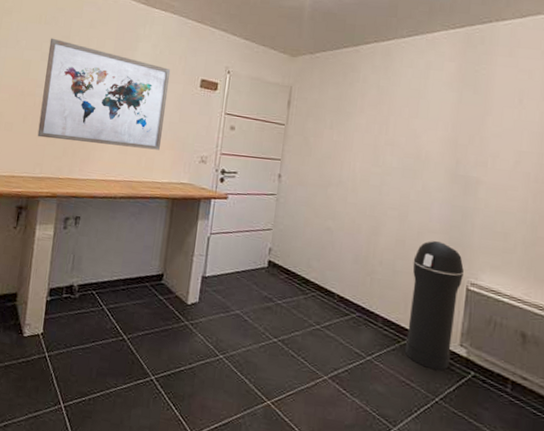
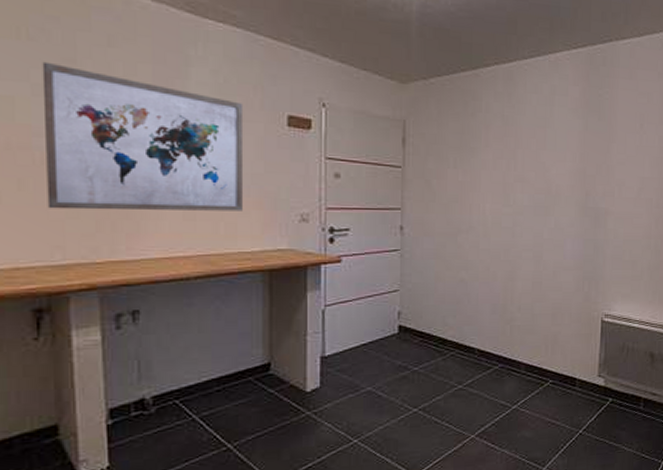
trash can: present [404,241,464,371] -> none [548,278,598,405]

